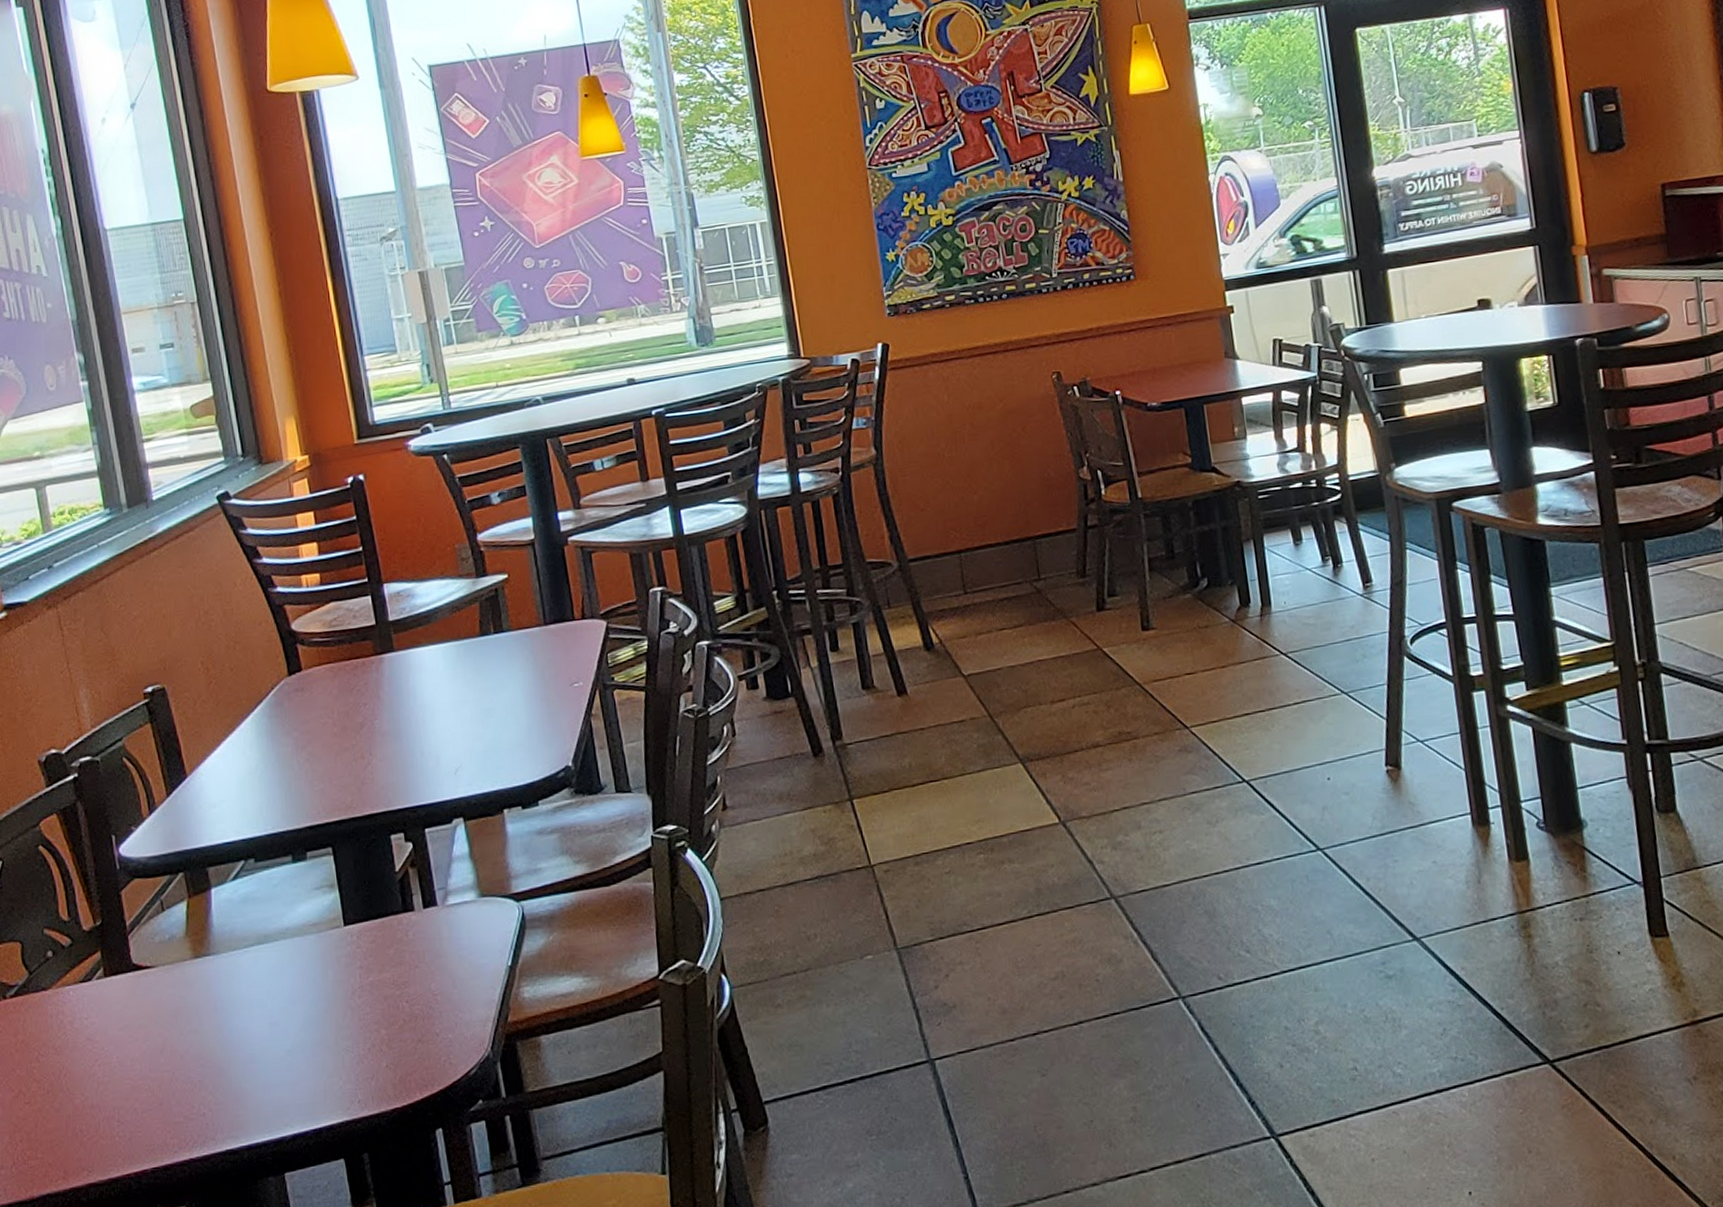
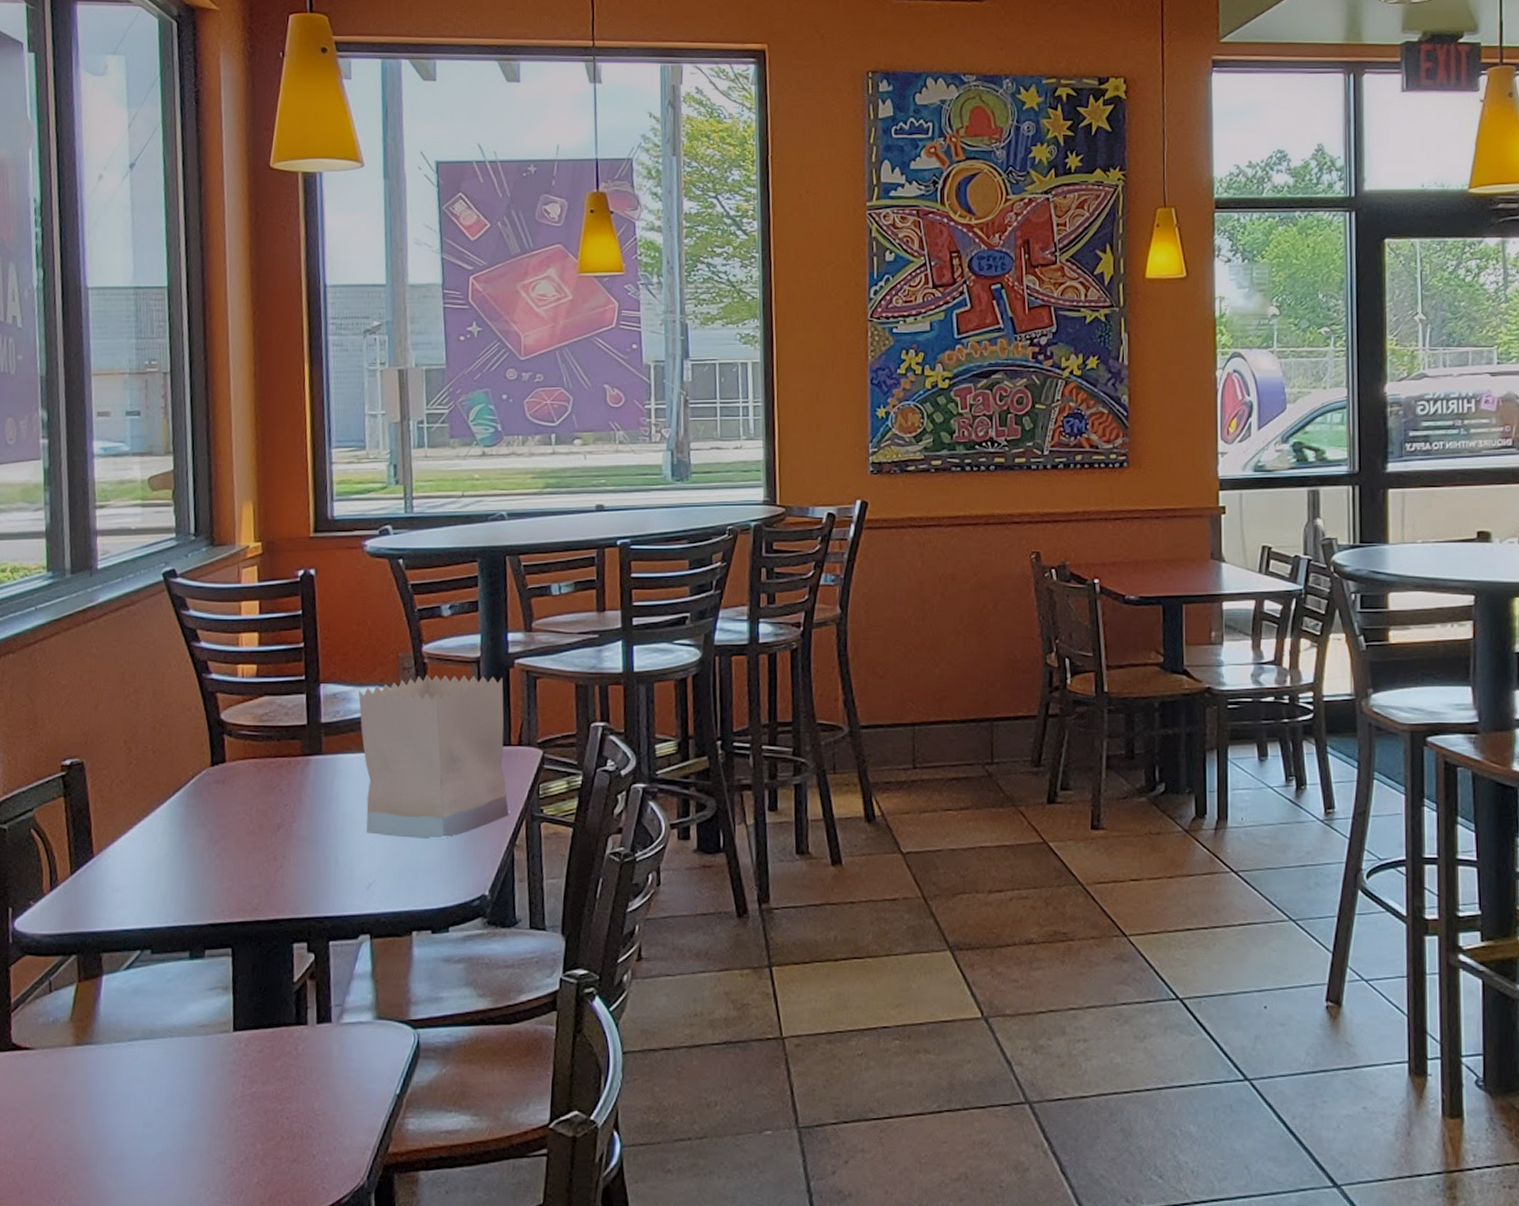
paper bag: none [422,556,582,722] -> present [358,674,510,840]

